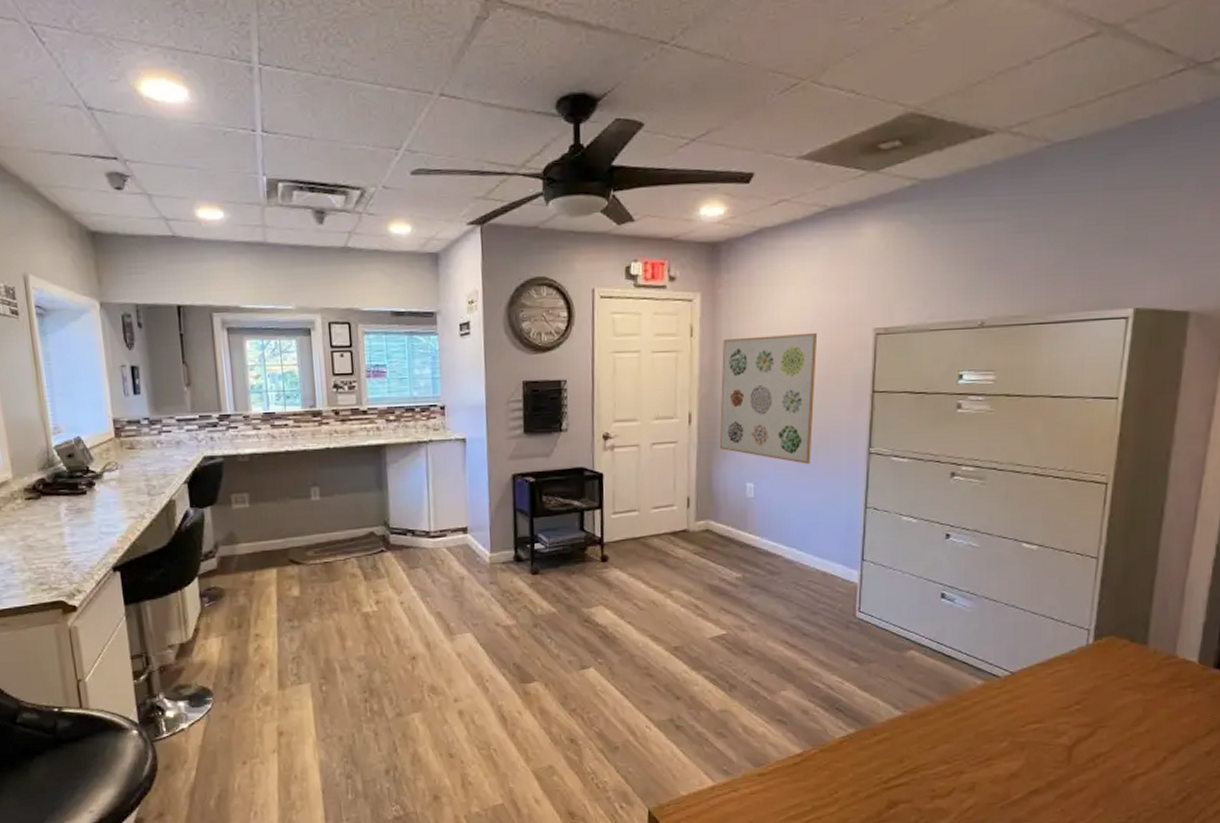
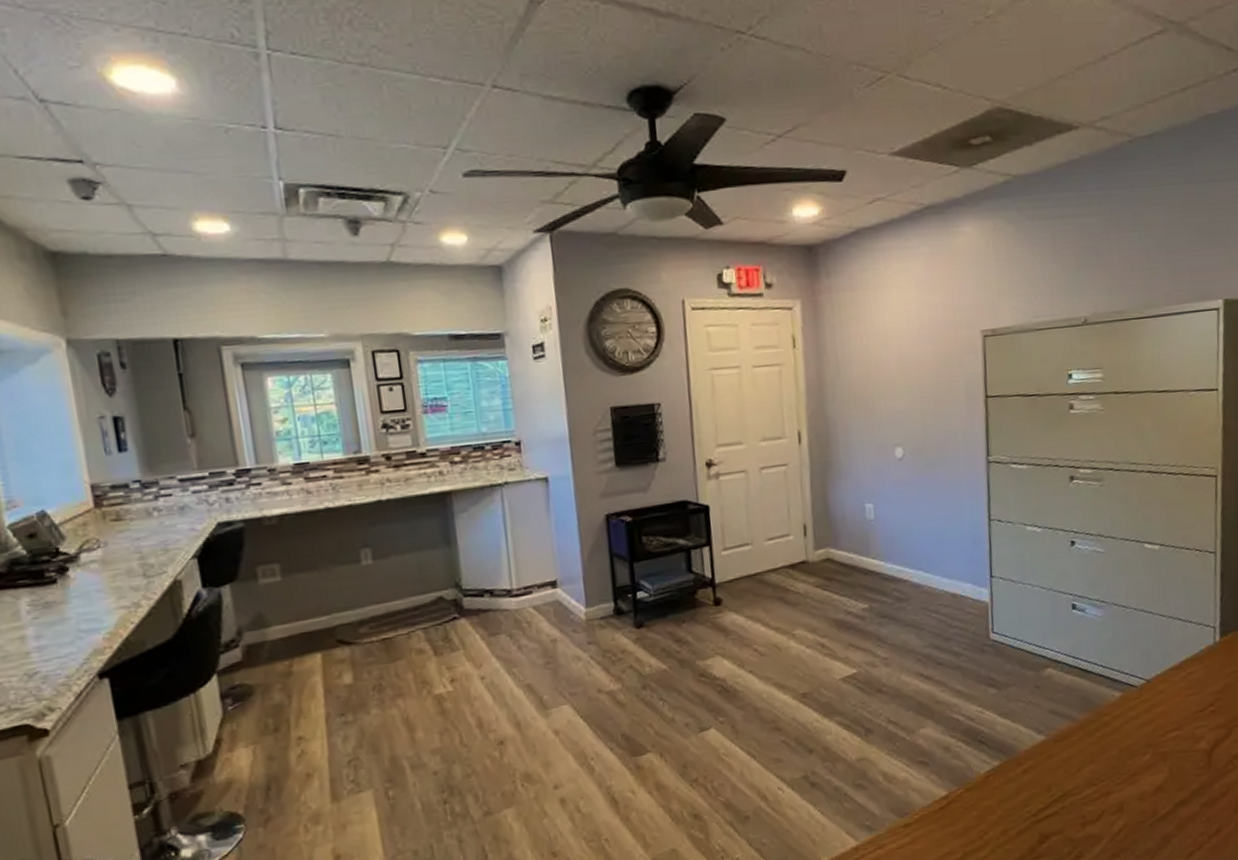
wall art: present [719,332,818,464] -> none [828,337,930,479]

